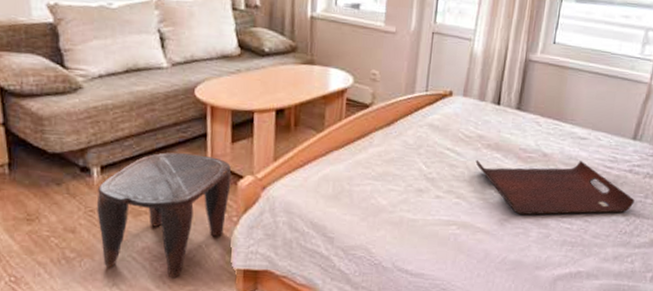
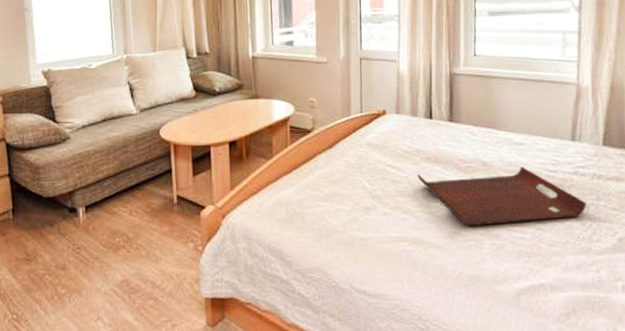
stool: present [97,152,232,279] -> none [83,189,195,310]

